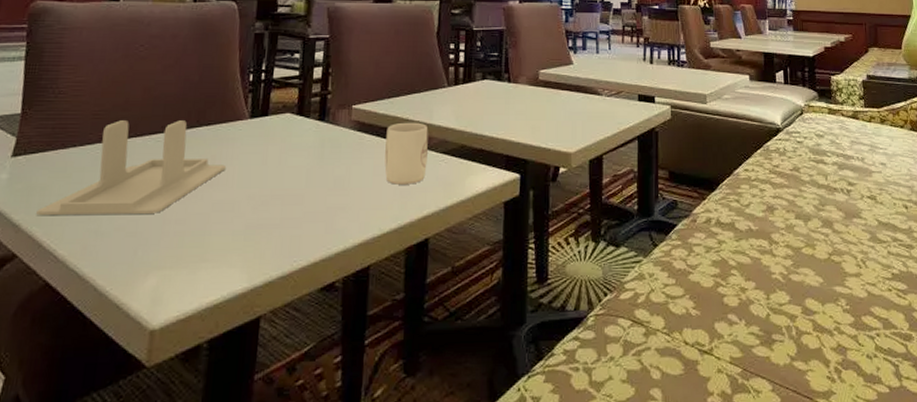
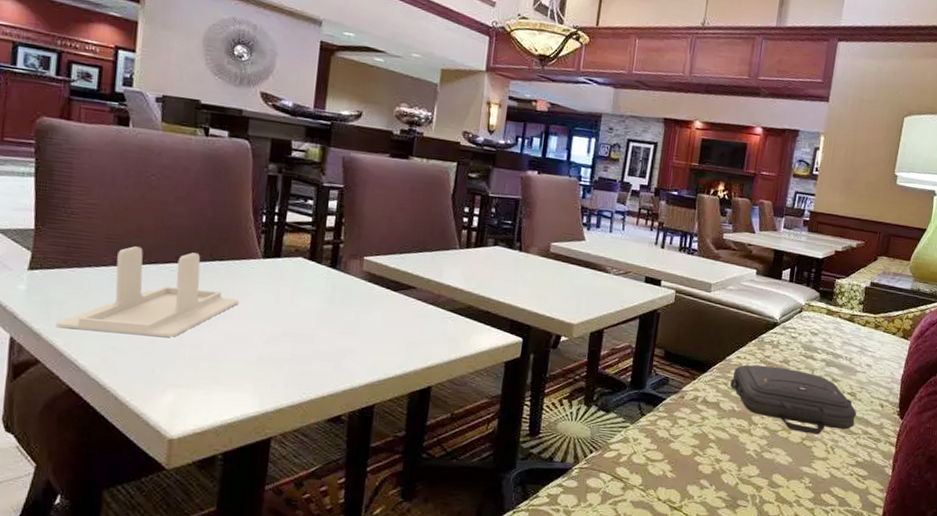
mug: present [384,122,428,185] -> none [393,278,438,337]
laptop bag: none [742,176,882,248] -> present [730,364,857,435]

